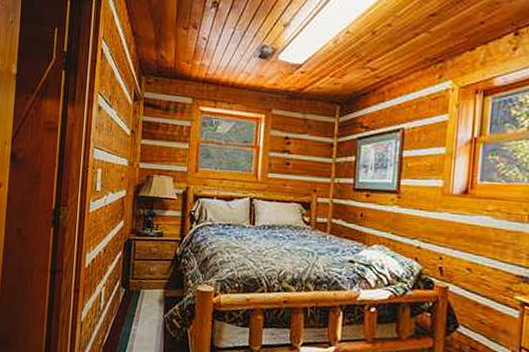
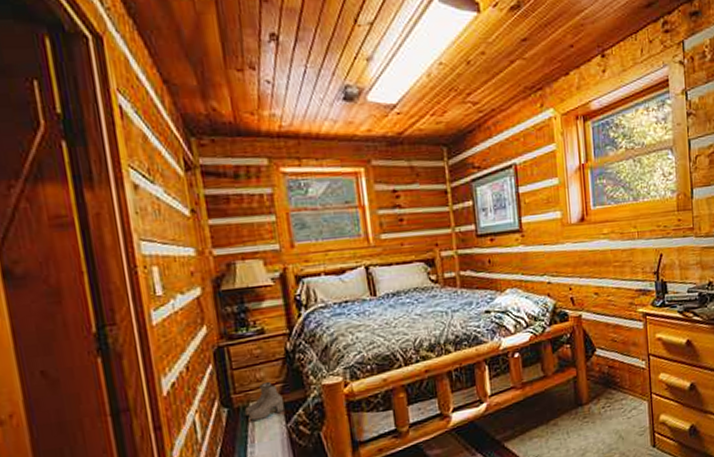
boots: none [137,275,166,305] -> present [245,381,284,421]

